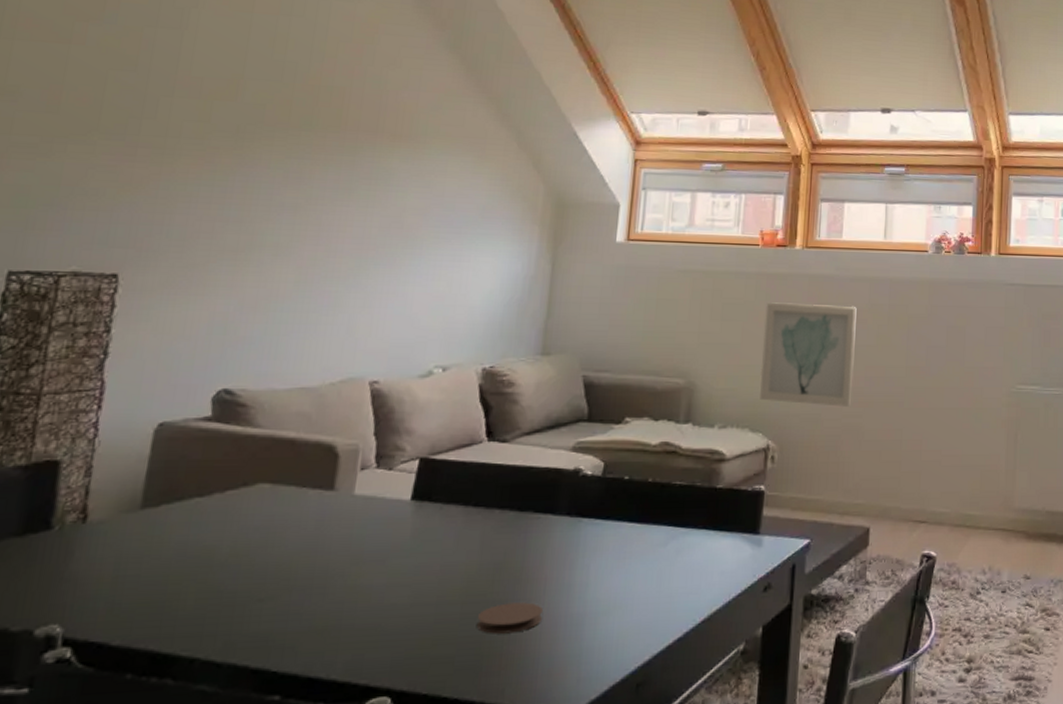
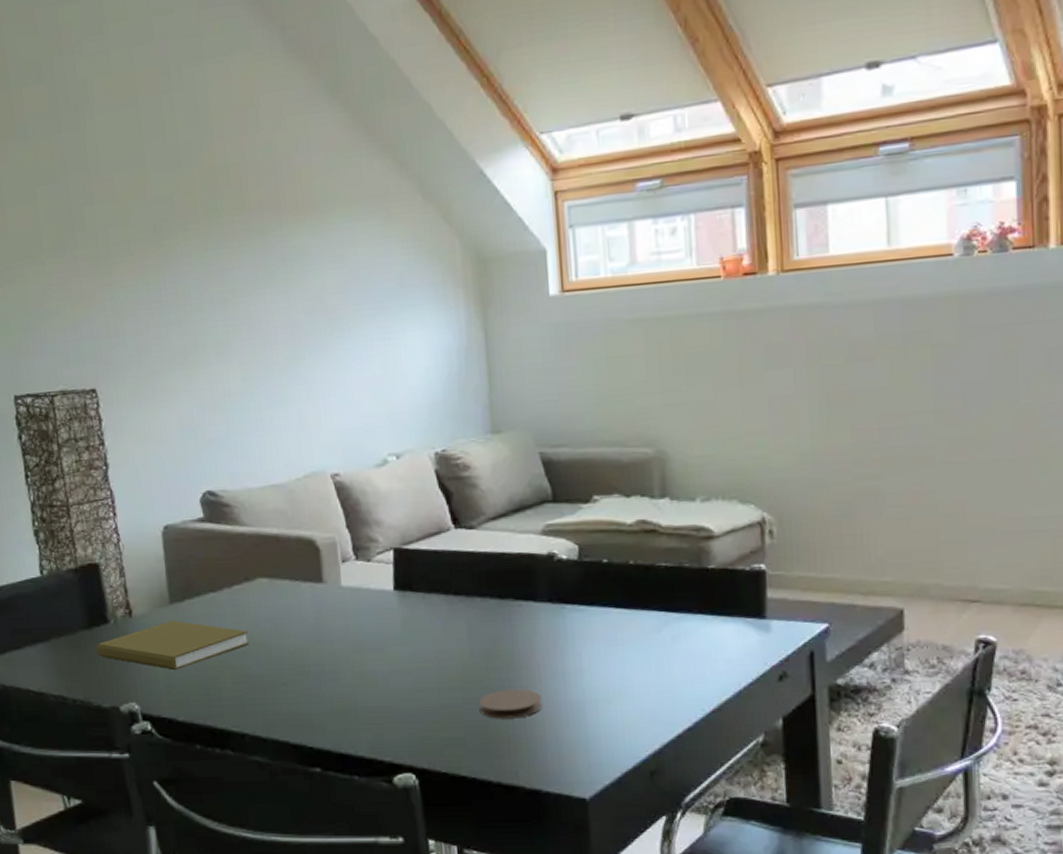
book: none [22,527,231,585] -> present [96,620,249,670]
wall art: present [760,302,857,406] -> none [739,339,863,468]

